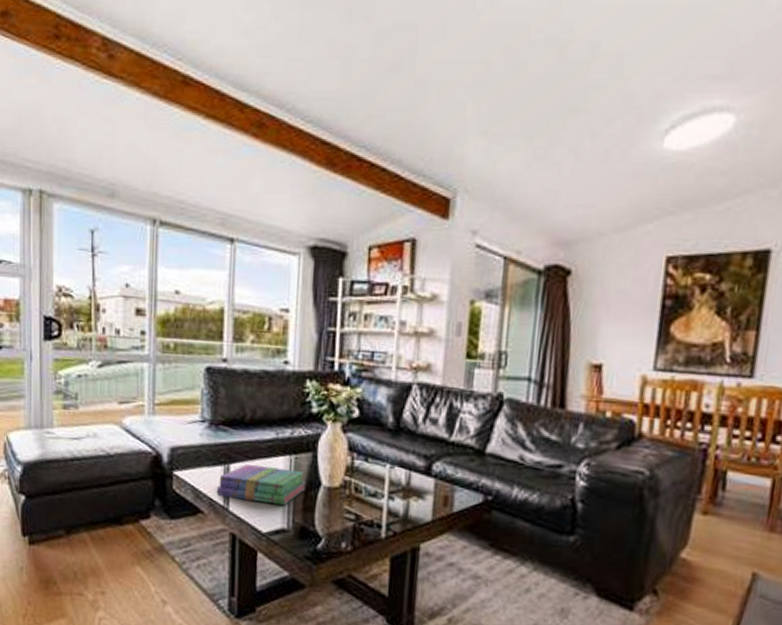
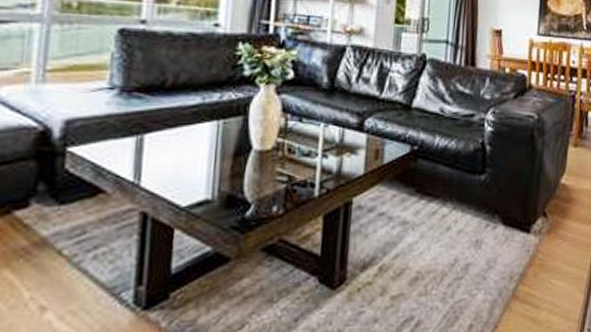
books: present [216,465,305,505] -> none [124,134,234,174]

